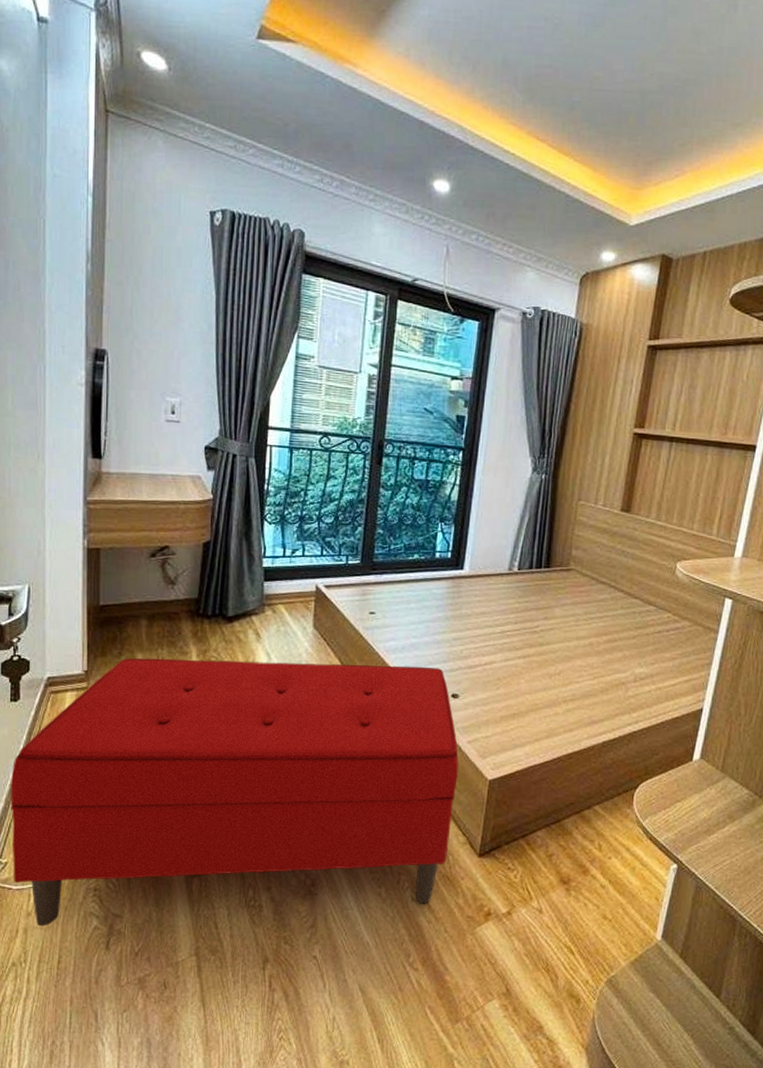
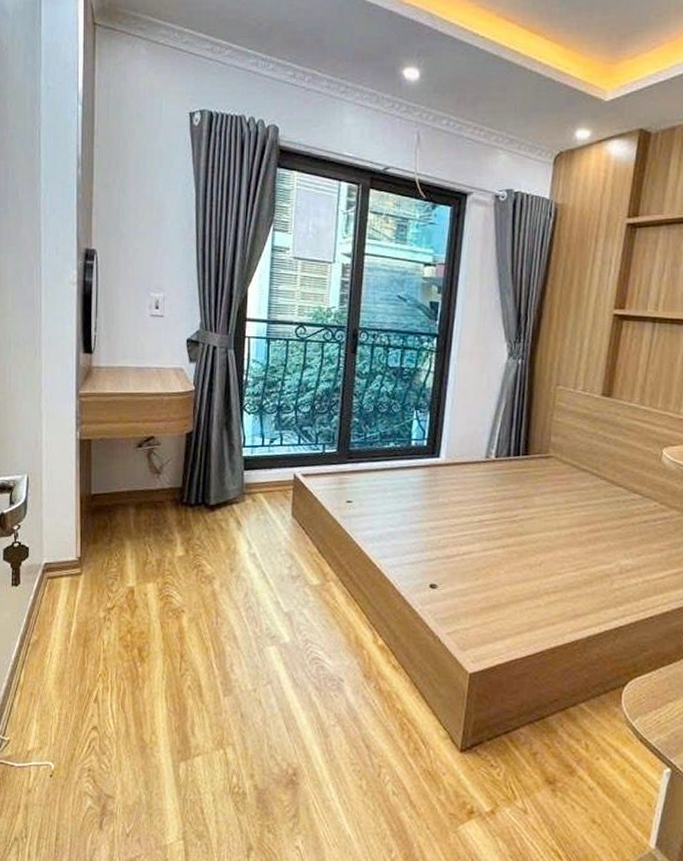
bench: present [11,657,459,927] -> none [13,545,438,804]

